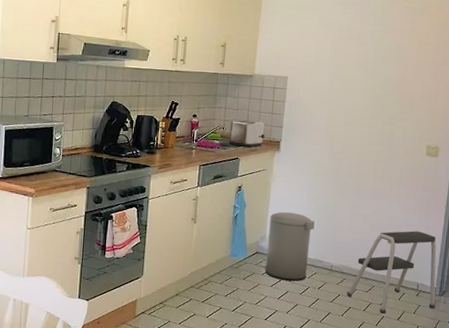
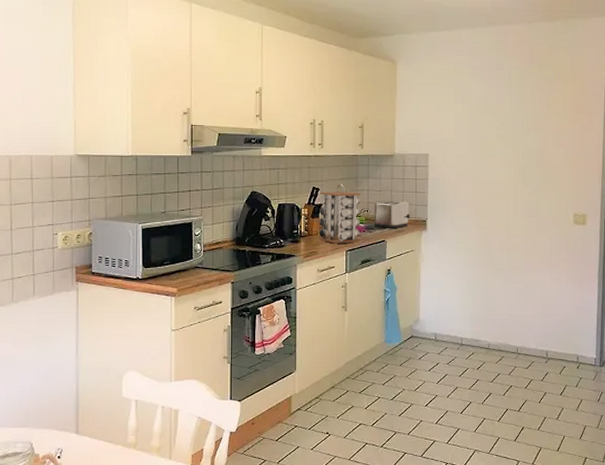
spice rack: none [174,100,218,159] -> present [318,183,361,244]
pedal bin: present [259,212,315,281] -> none [415,293,468,363]
step stool: present [346,231,437,314] -> none [506,302,598,390]

